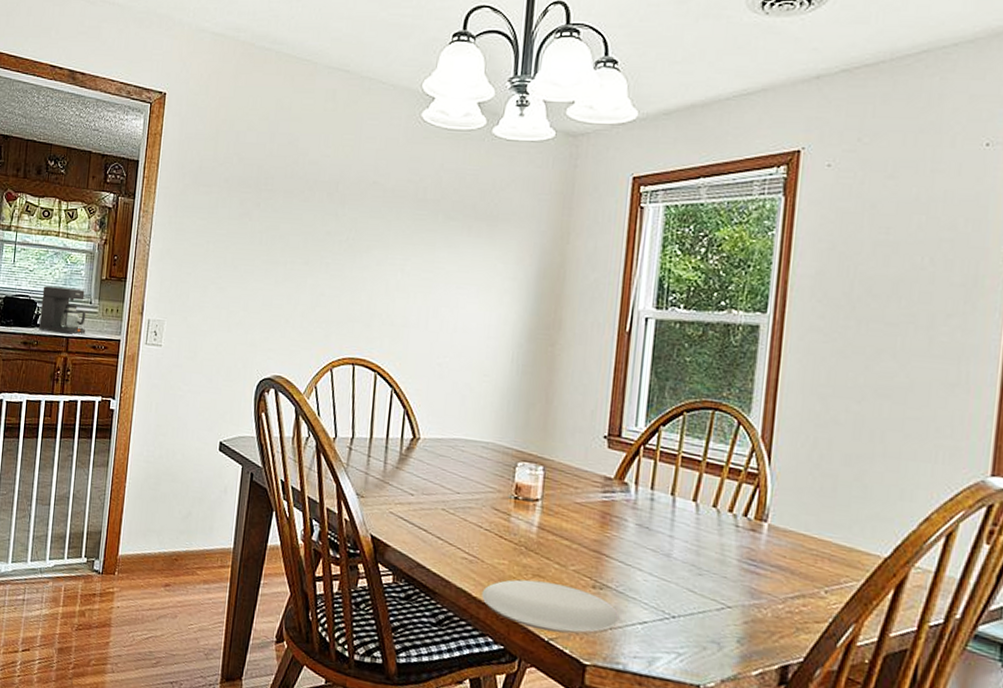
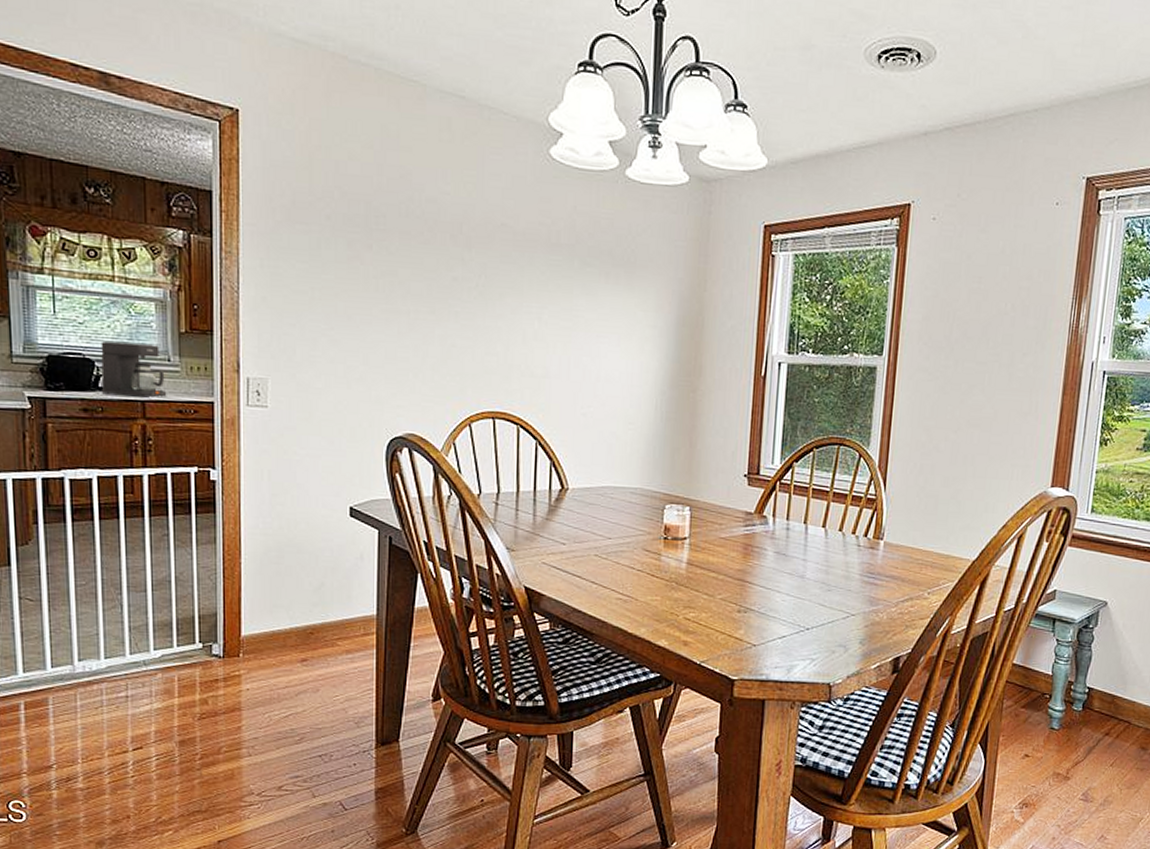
plate: present [482,579,620,635] -> none [637,611,762,656]

